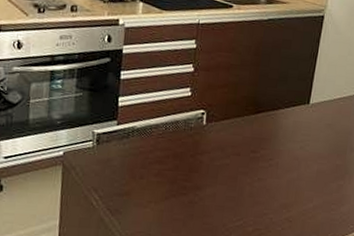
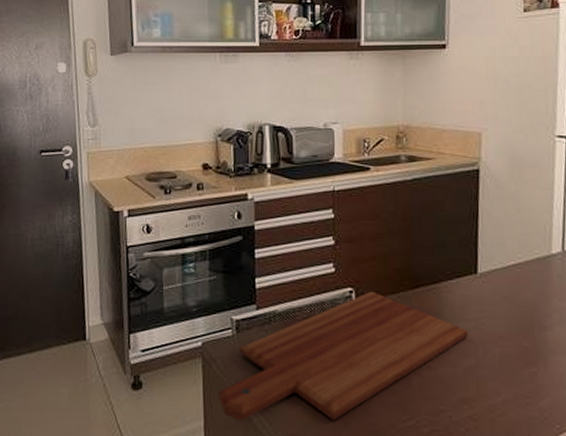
cutting board: none [74,114,296,221] -> present [218,291,469,421]

